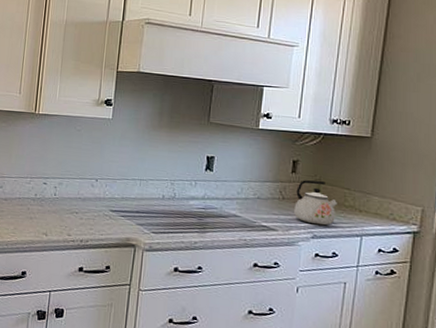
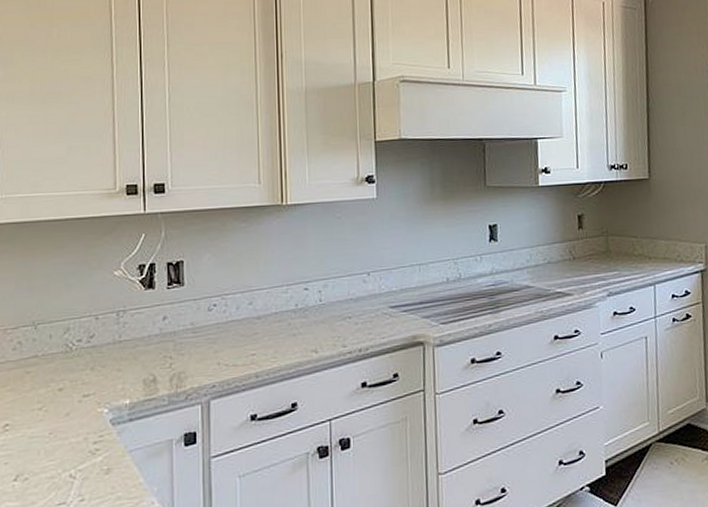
kettle: present [294,180,338,226] -> none [585,233,628,281]

